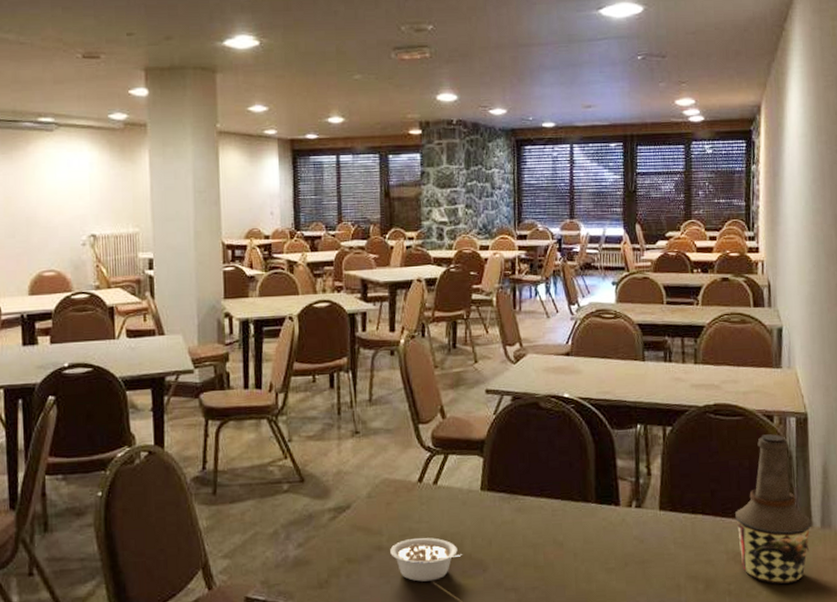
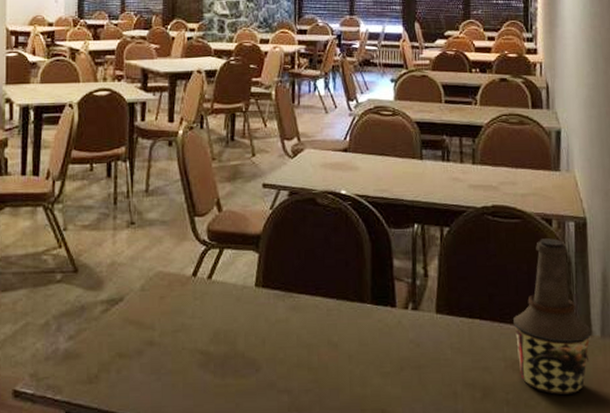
legume: present [390,538,464,582] -> none [162,334,237,380]

